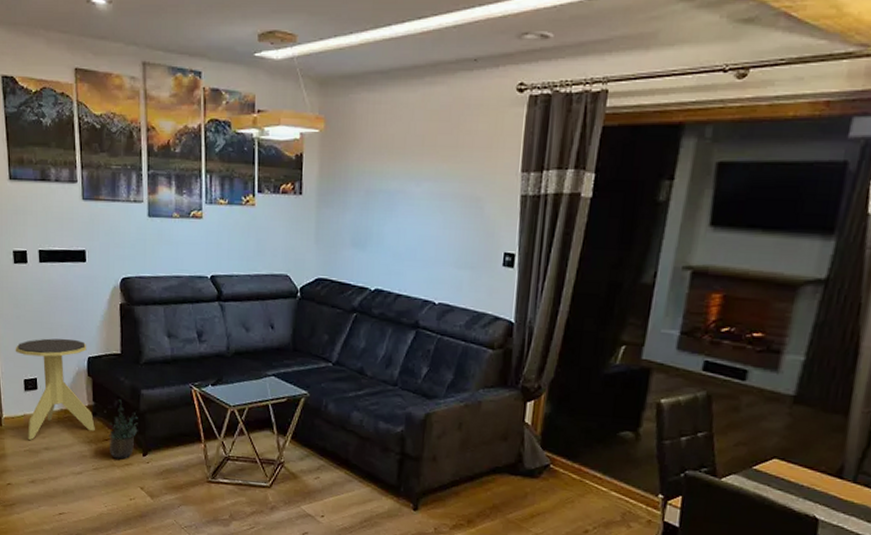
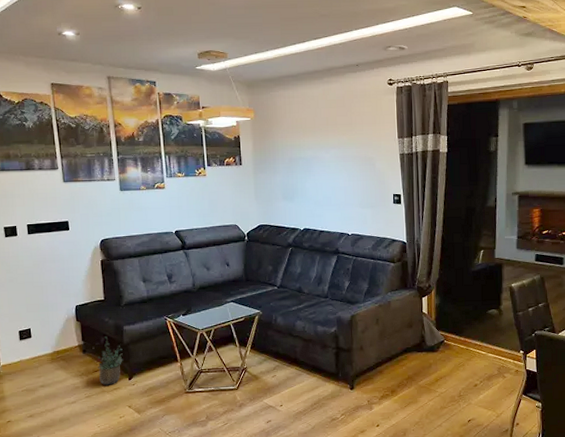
side table: present [15,338,95,440] -> none [9,292,85,381]

